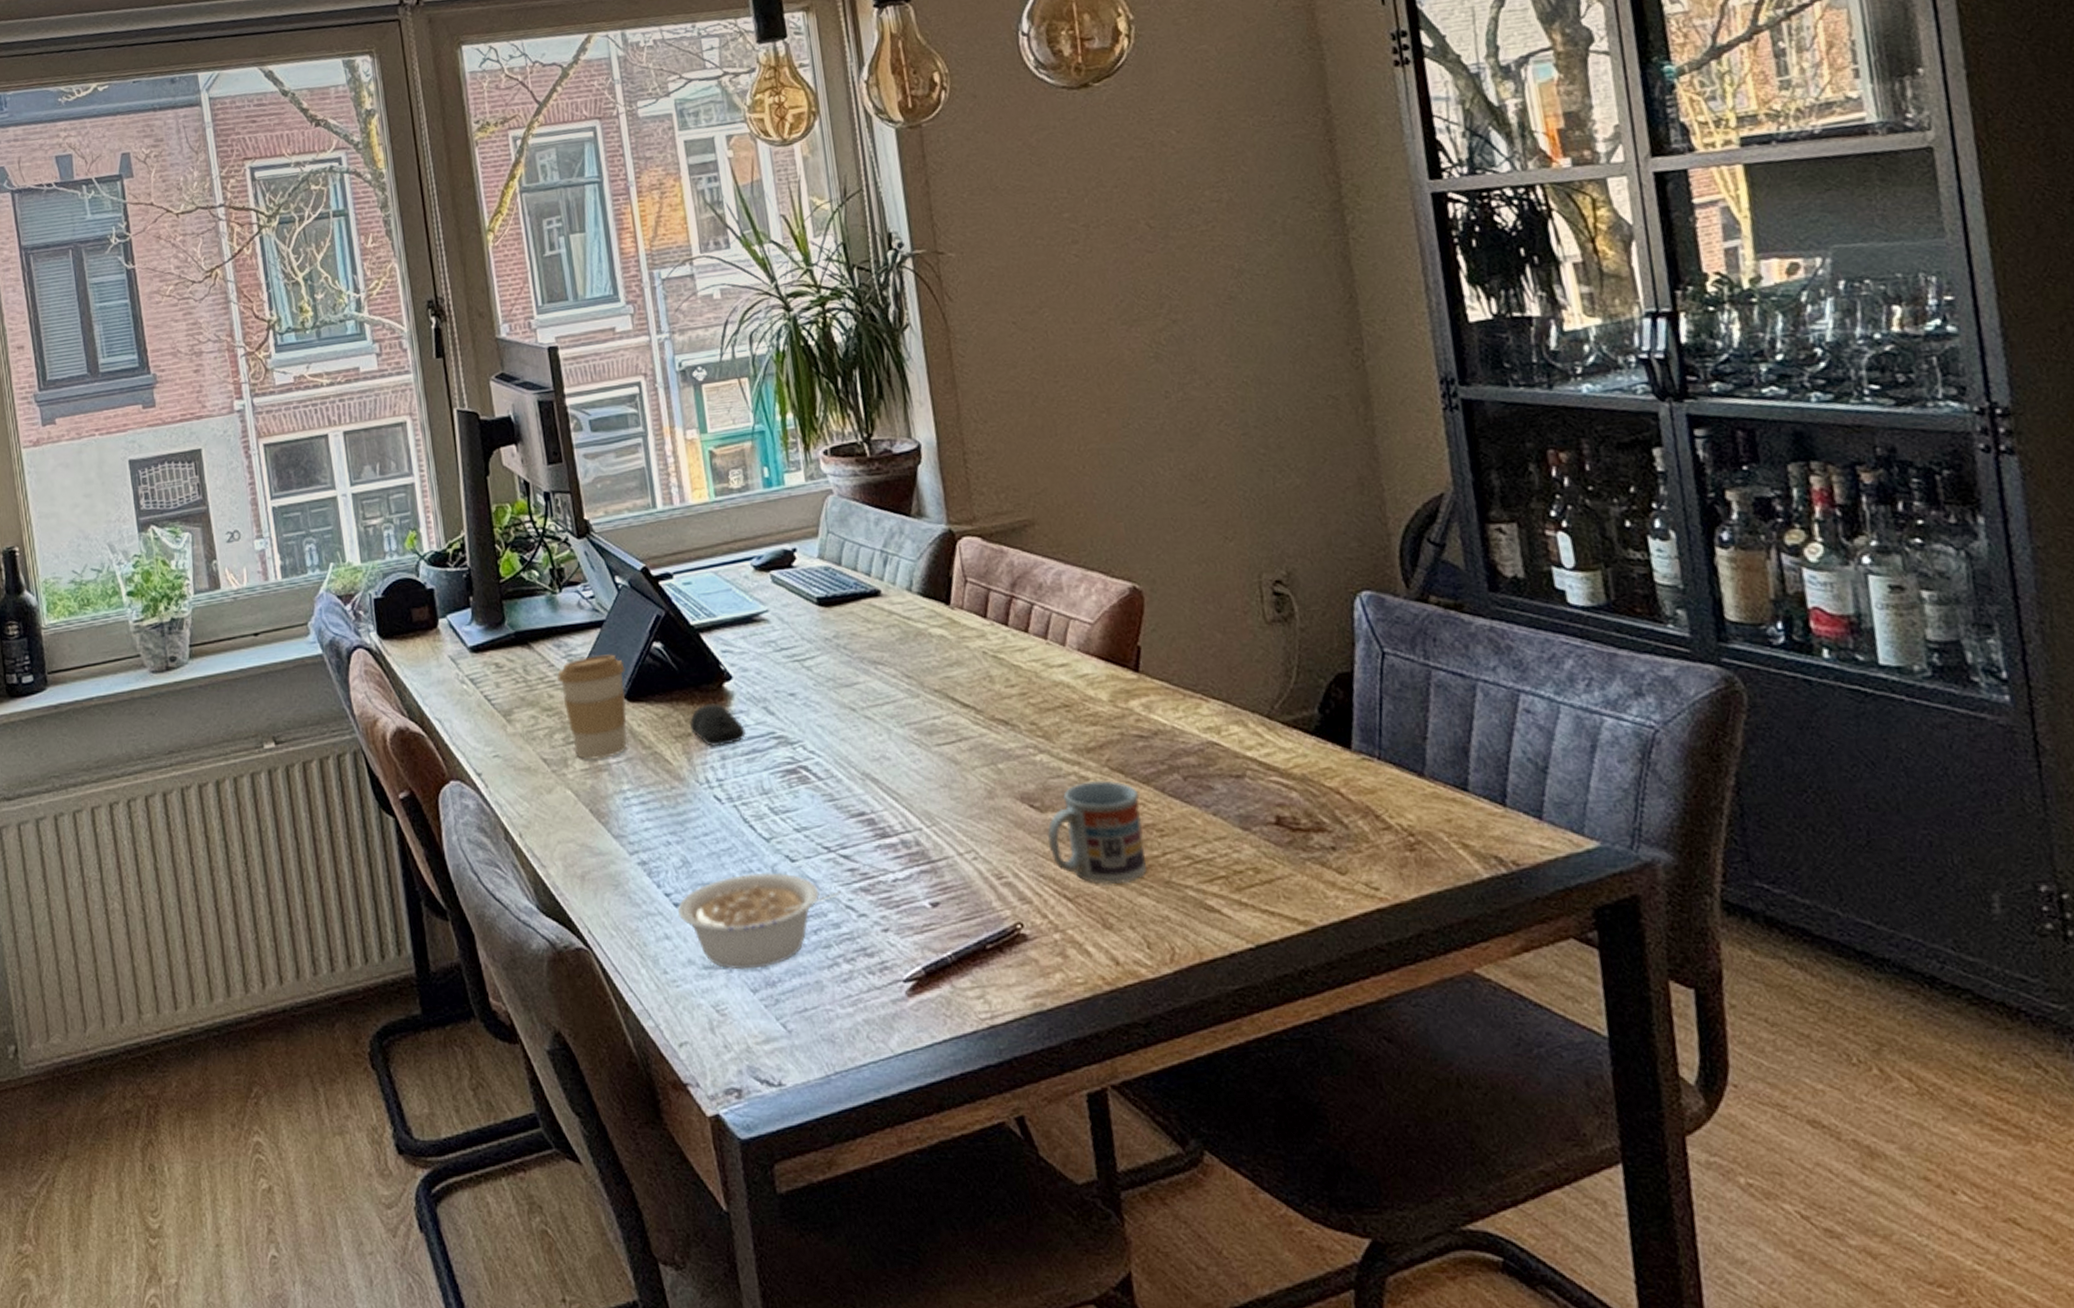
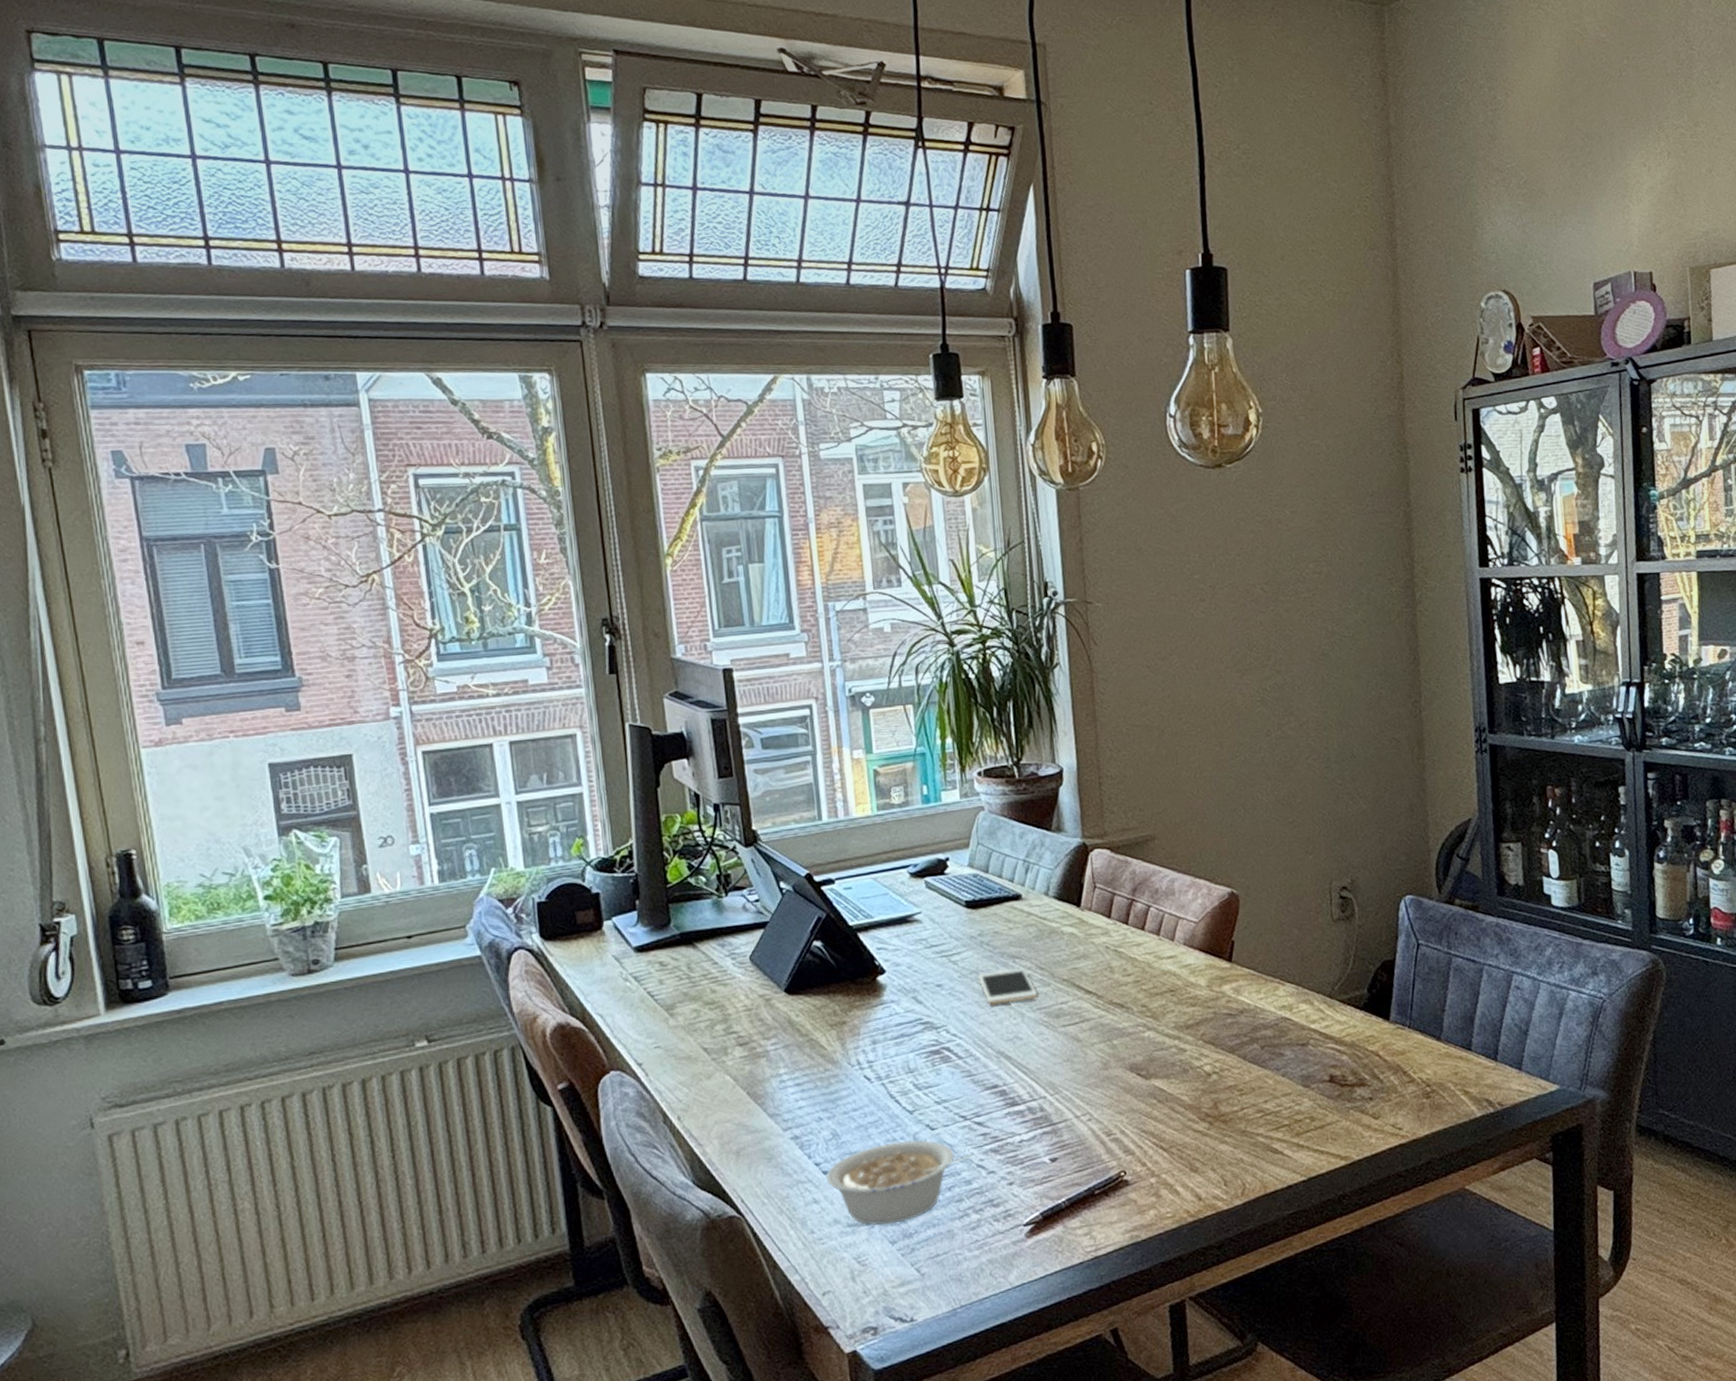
coffee cup: present [557,654,628,760] -> none [720,952,786,1048]
computer mouse: present [690,703,747,748] -> none [845,995,897,1034]
cell phone: none [836,675,906,718] -> present [978,967,1038,1005]
cup: present [1048,780,1147,885] -> none [1150,1051,1228,1137]

